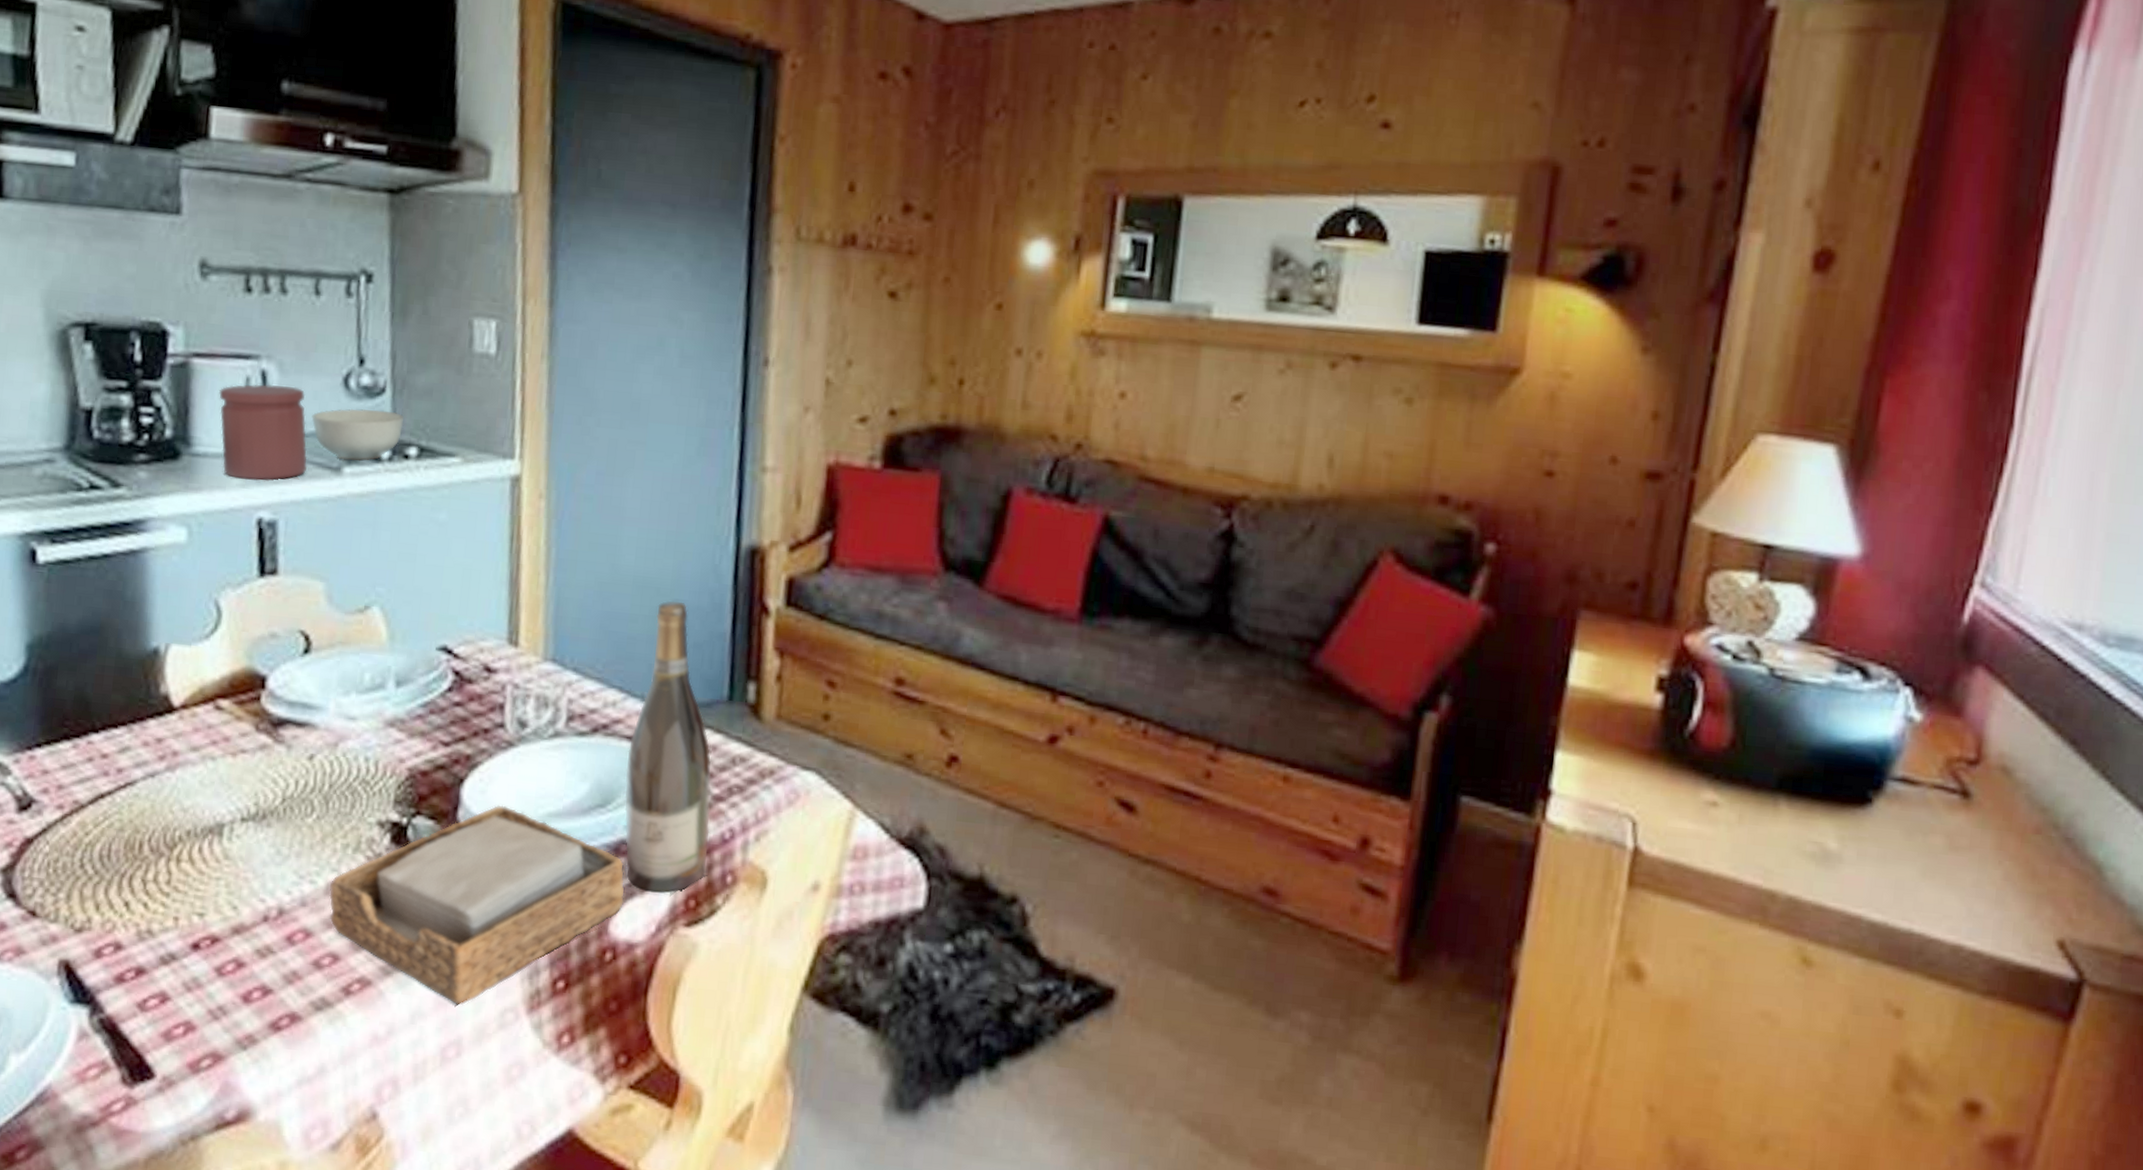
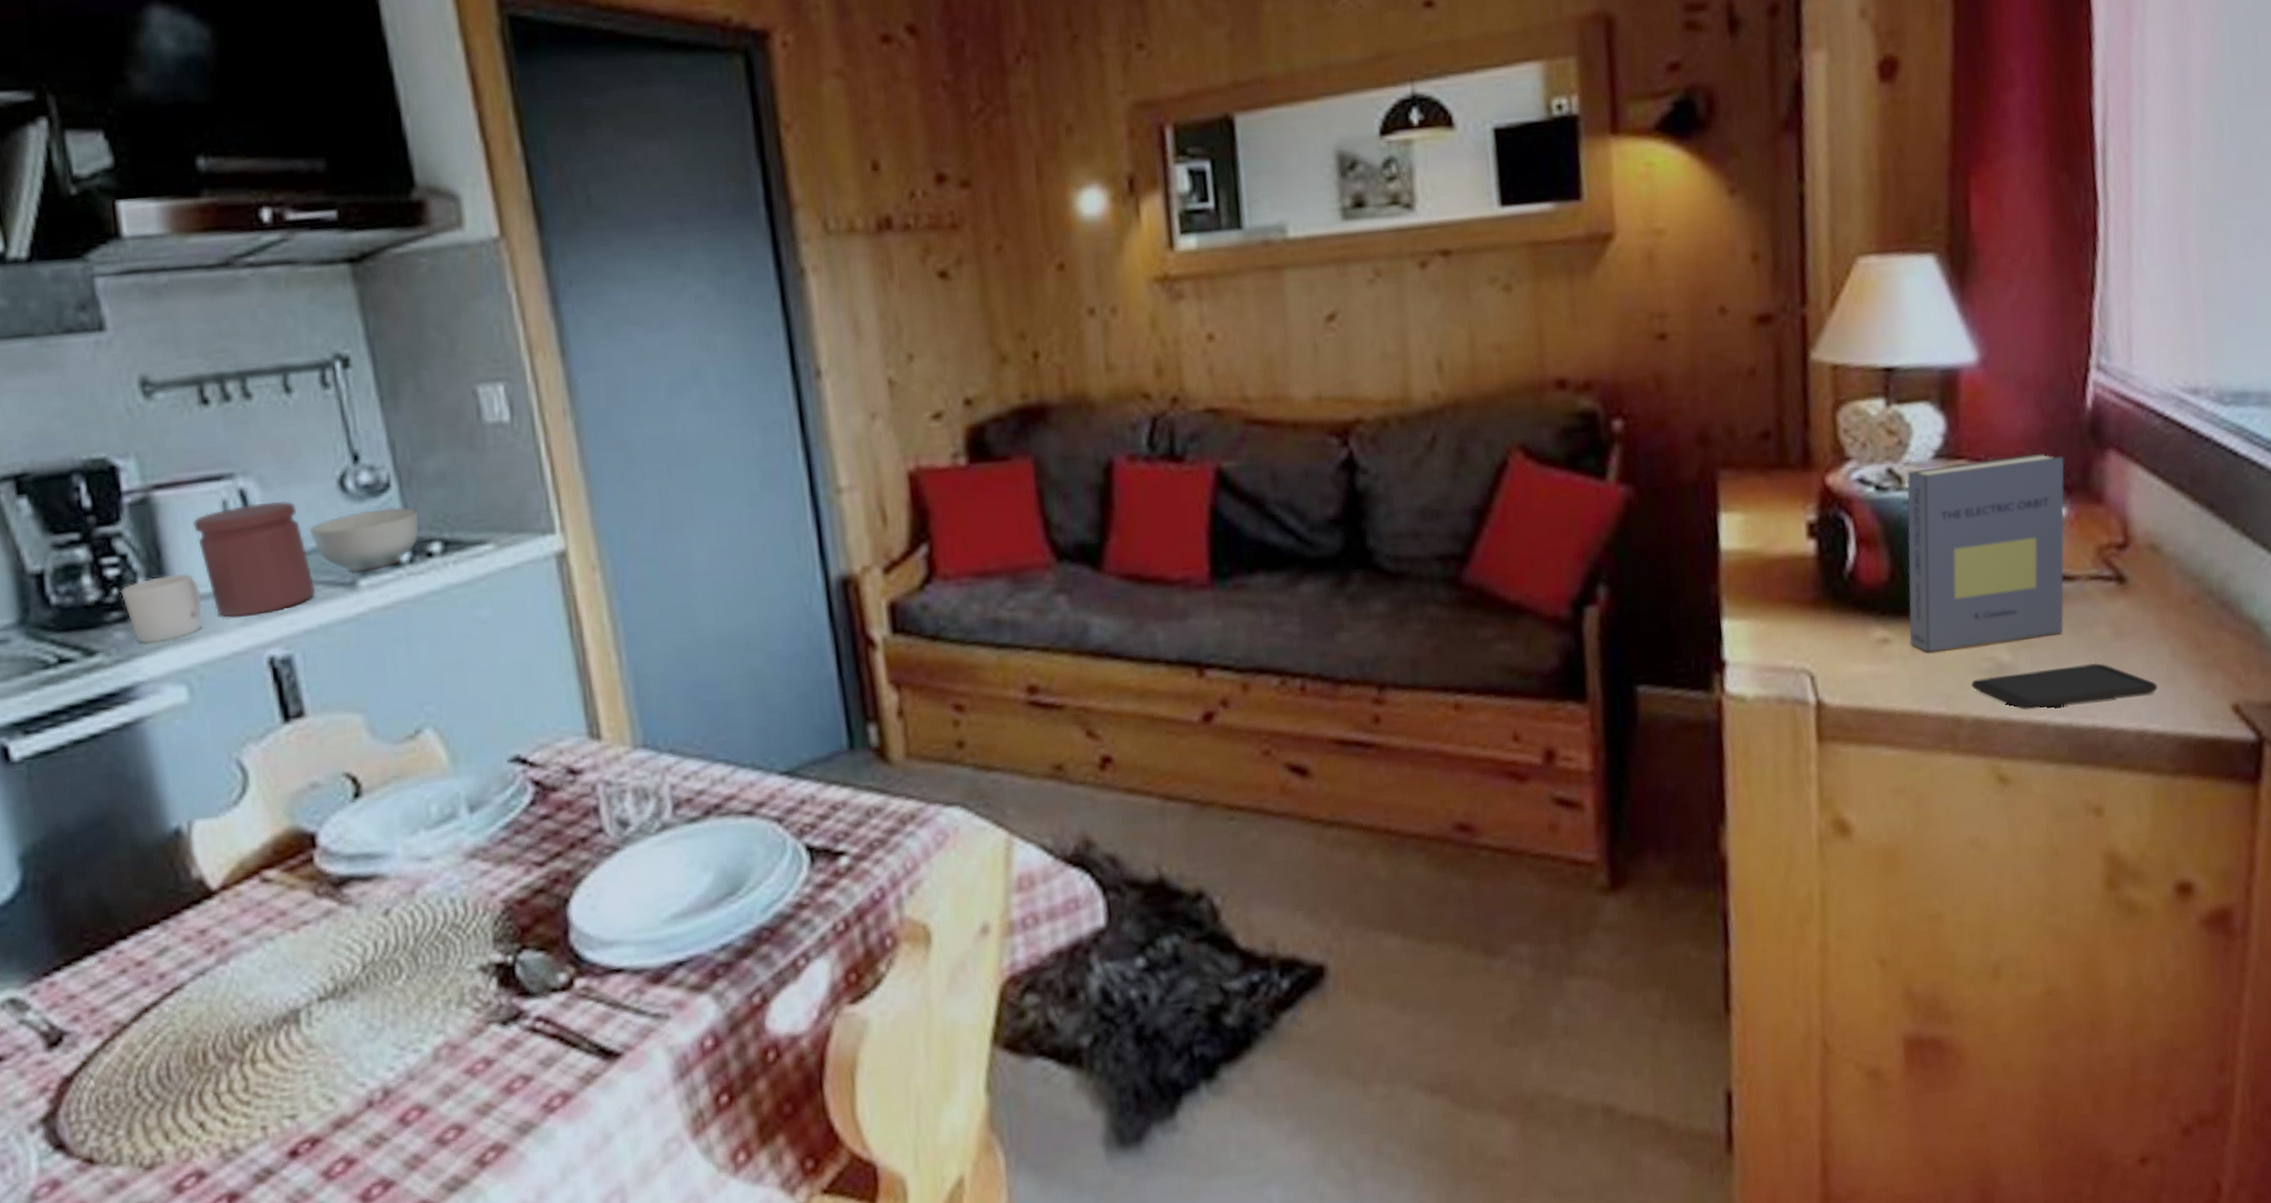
mug: none [149,431,214,489] -> present [119,573,203,646]
napkin holder: present [329,805,625,1006] -> none [436,917,777,1149]
wine bottle: present [624,600,712,895] -> none [748,652,862,978]
book: none [1738,647,1930,836] -> present [1906,454,2065,653]
mobile phone: none [1792,860,1983,911] -> present [1971,663,2158,711]

